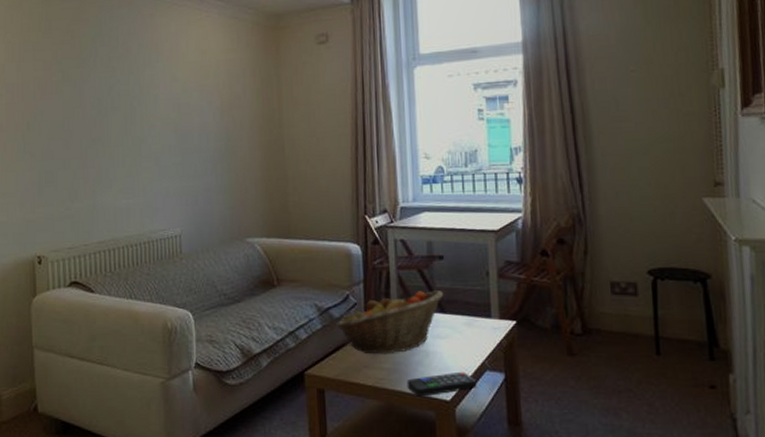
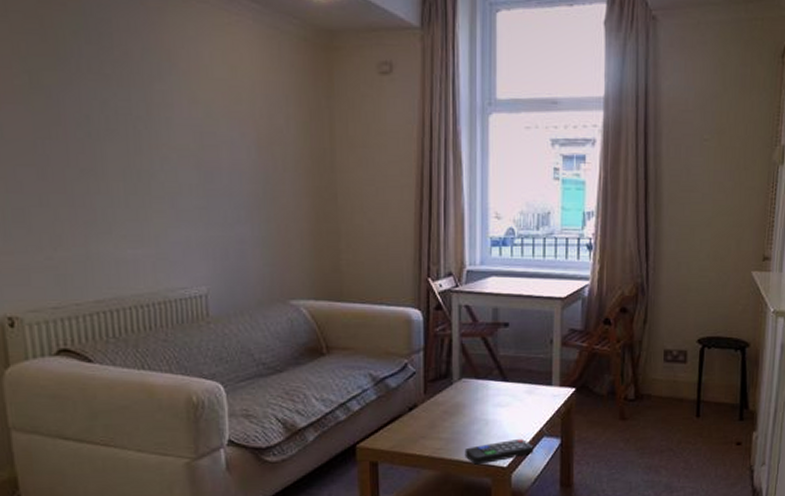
fruit basket: present [336,291,443,354] -> none [392,359,506,424]

